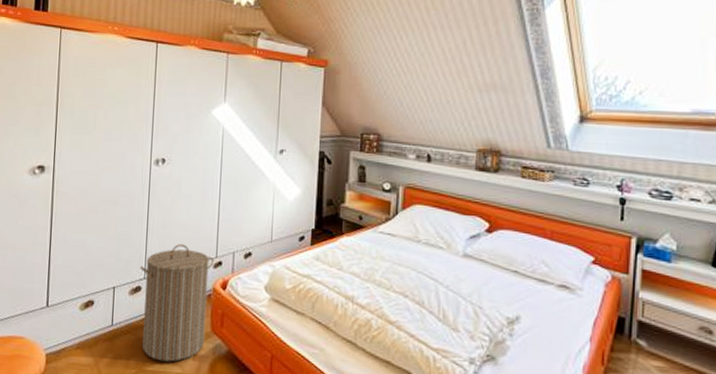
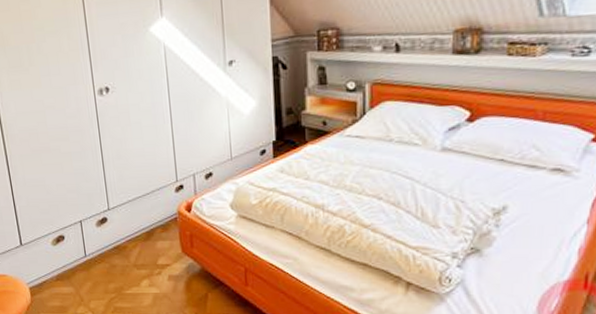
laundry hamper: present [139,244,215,362] -> none [102,172,178,284]

